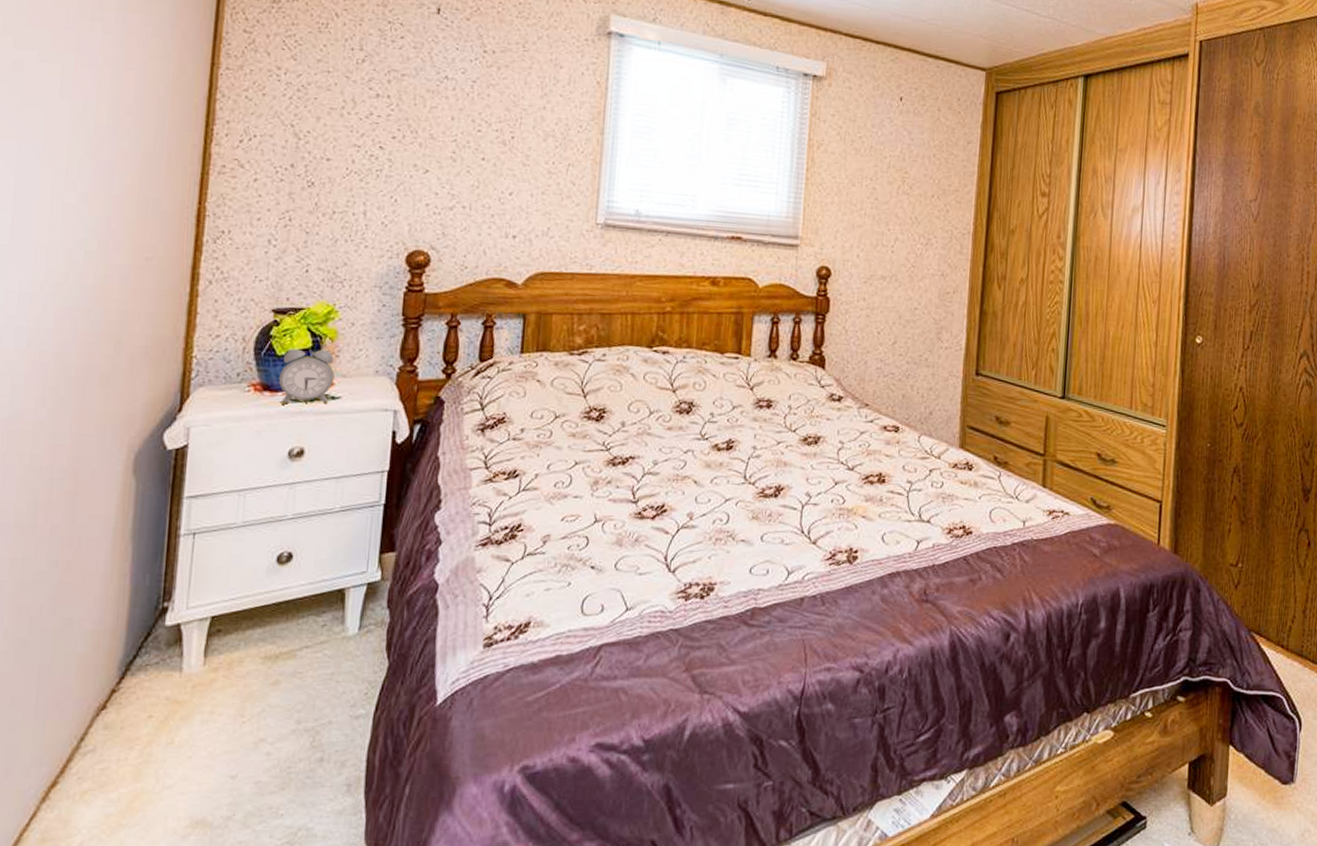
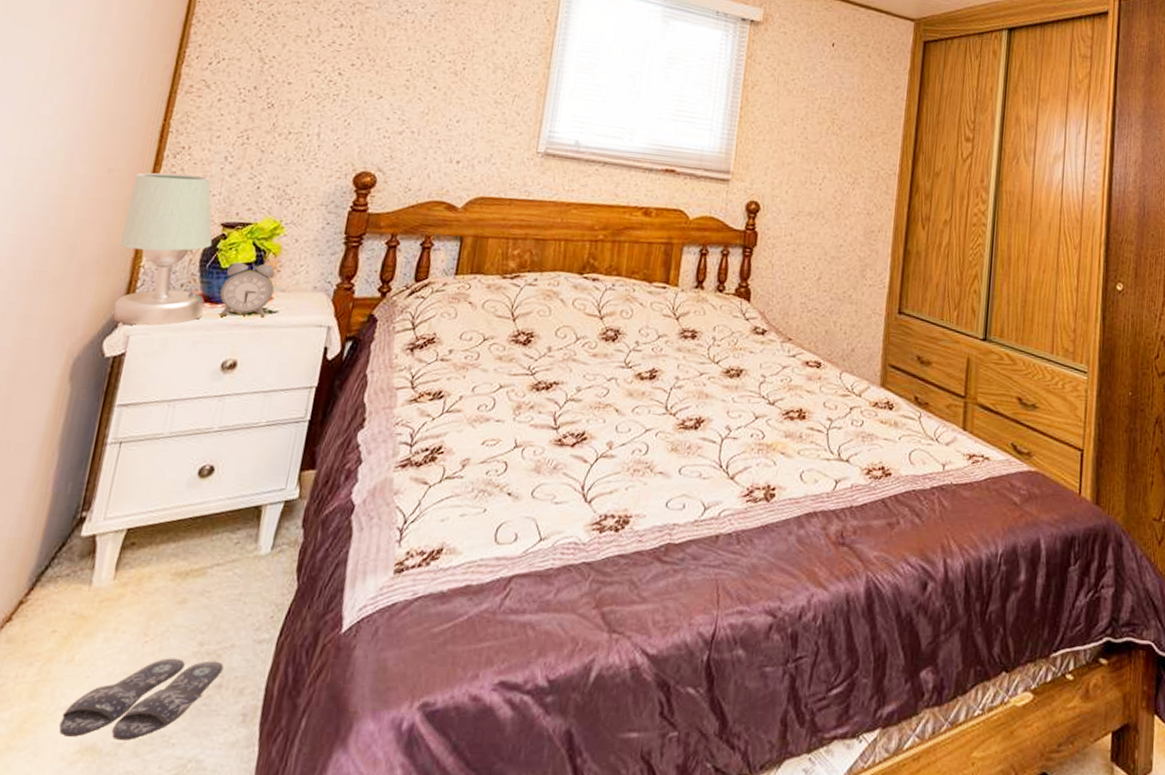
table lamp: none [167,259,265,417] -> present [112,172,213,326]
slippers: none [168,736,323,813] -> present [59,658,224,740]

